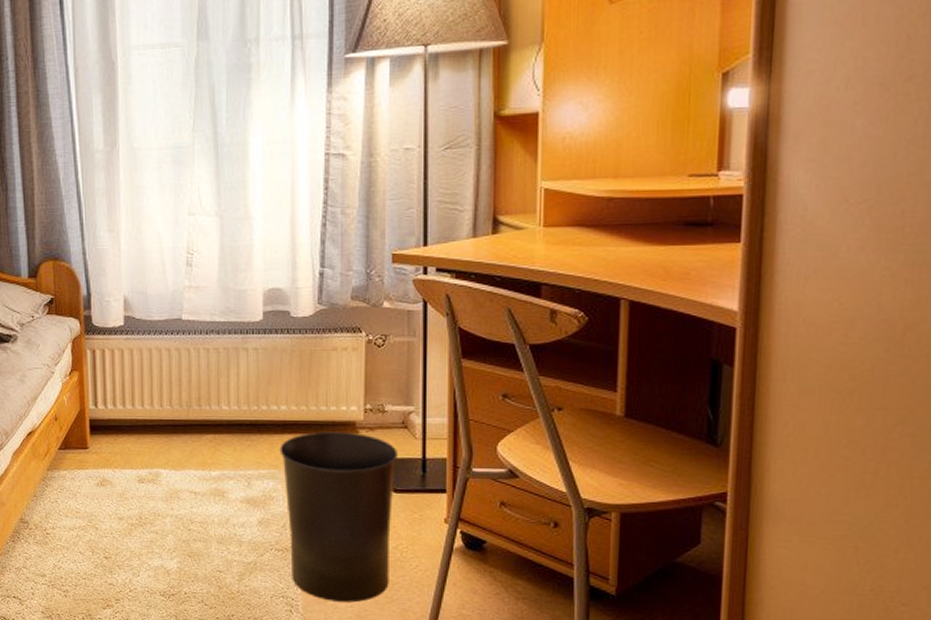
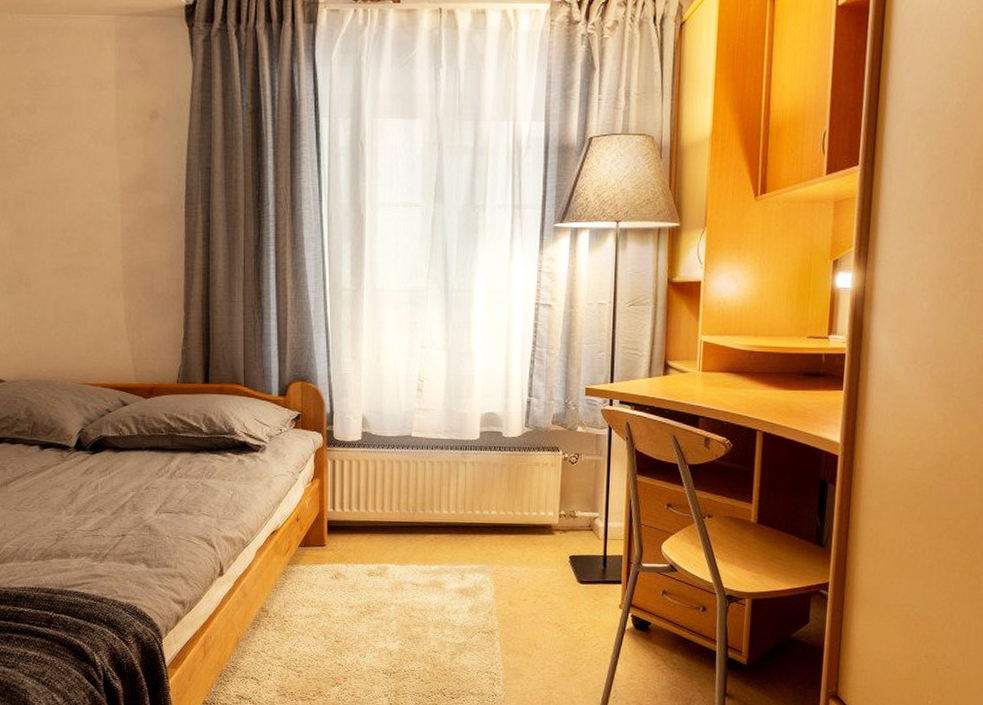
waste bin: present [280,431,397,603] -> none [489,532,584,676]

